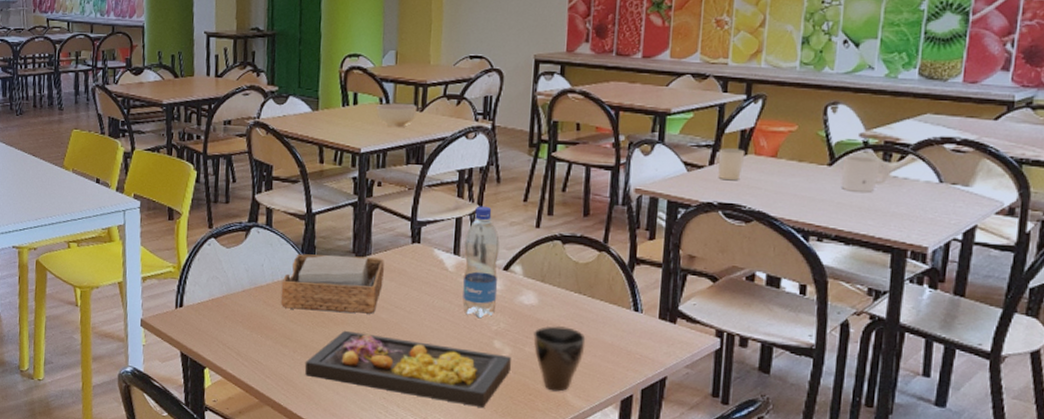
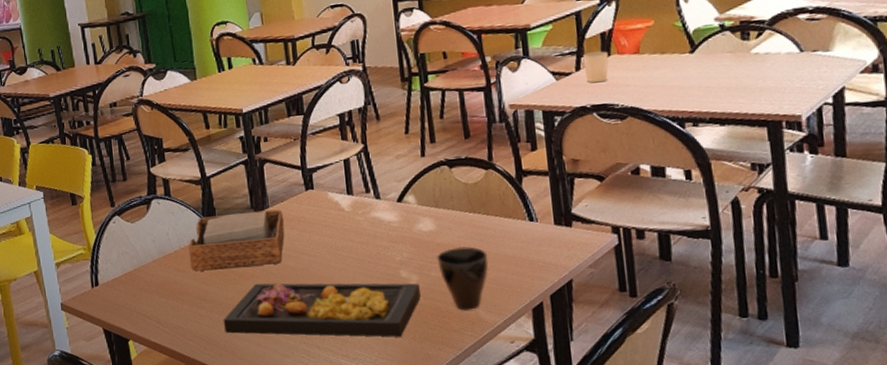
bowl: present [376,103,417,128] -> none [250,60,290,85]
bottle: present [462,206,500,319] -> none [355,144,397,252]
mug: present [841,155,890,194] -> none [703,38,751,75]

